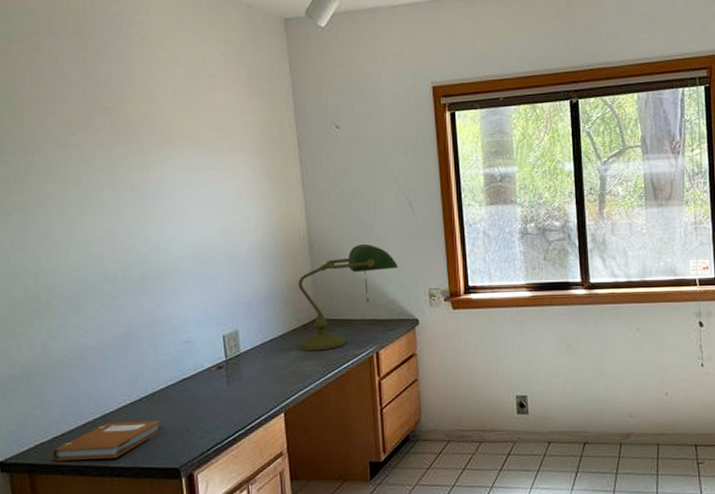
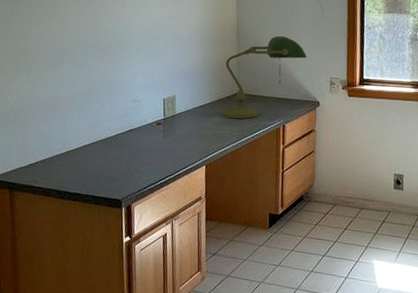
notebook: present [52,420,162,461] -> none [27,157,111,186]

